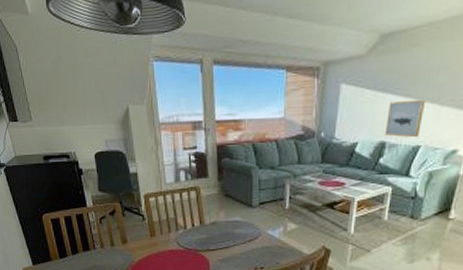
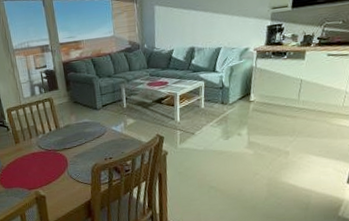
wall art: present [384,99,426,138] -> none [193,12,220,43]

